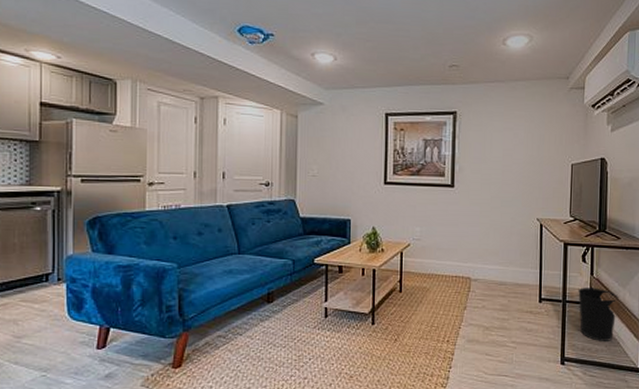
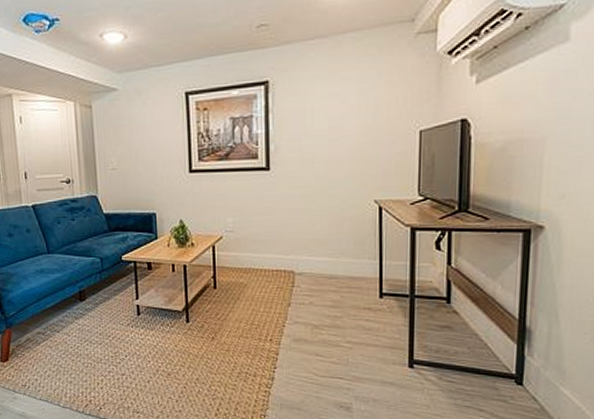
wastebasket: present [578,287,619,341] -> none [430,280,487,342]

